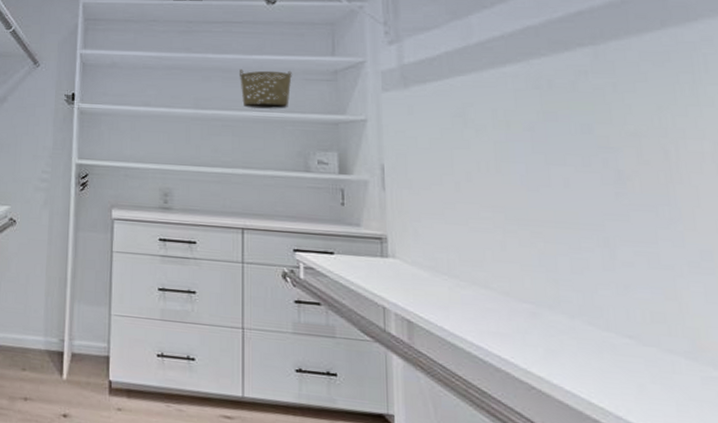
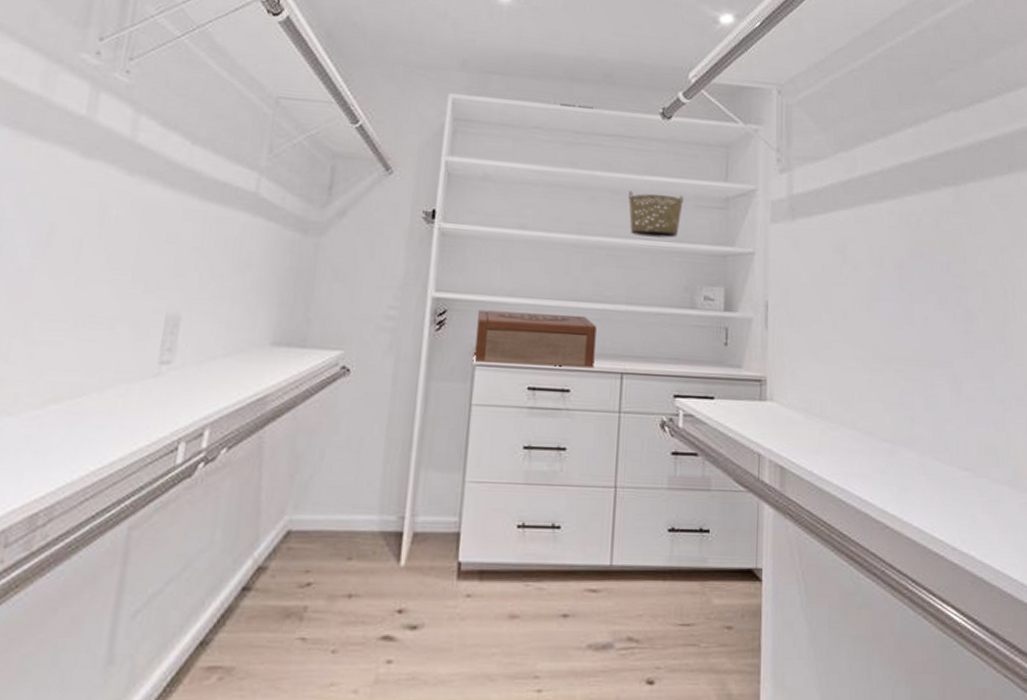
decorative box: none [113,173,217,224] -> present [474,310,597,369]

